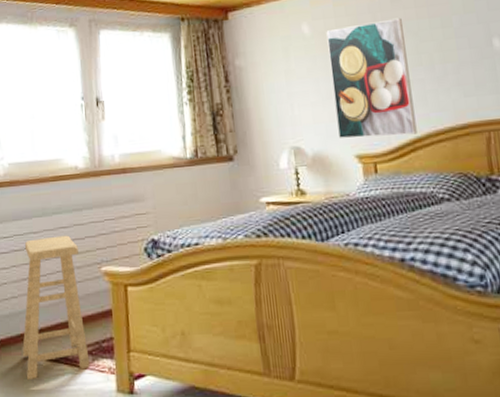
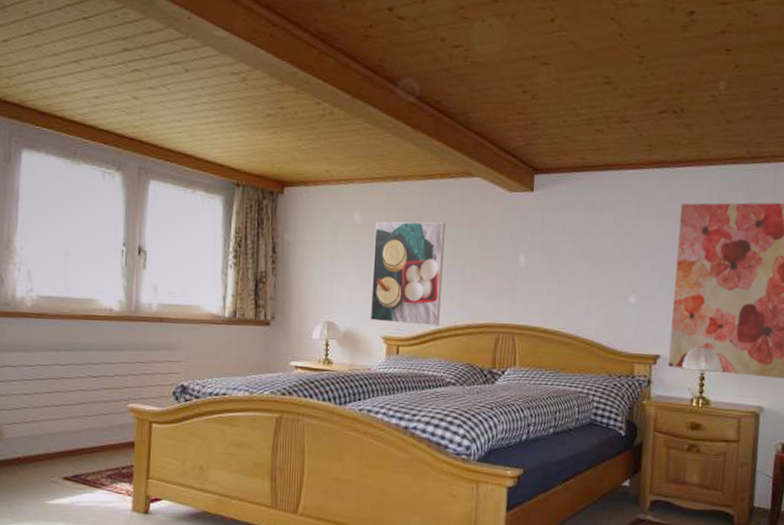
stool: present [22,235,90,380] -> none [40,370,108,494]

